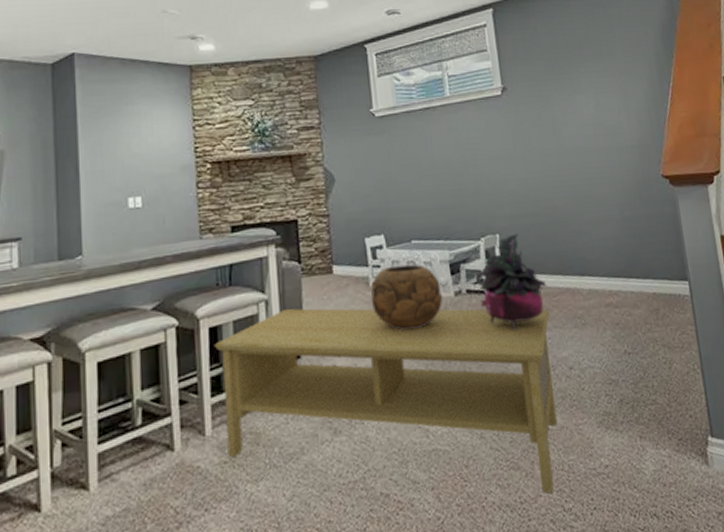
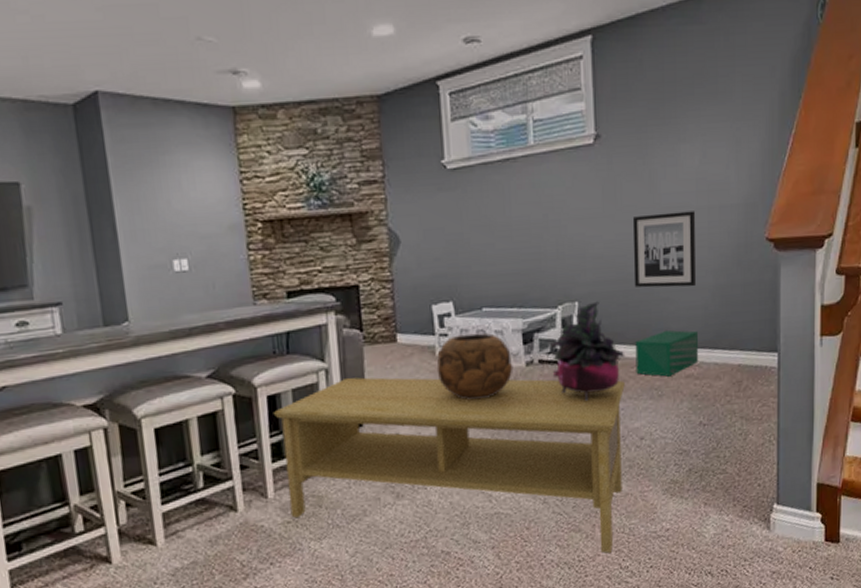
wall art: none [541,151,605,221] -> present [632,211,697,288]
storage bin: none [555,260,617,306] -> present [635,330,699,377]

